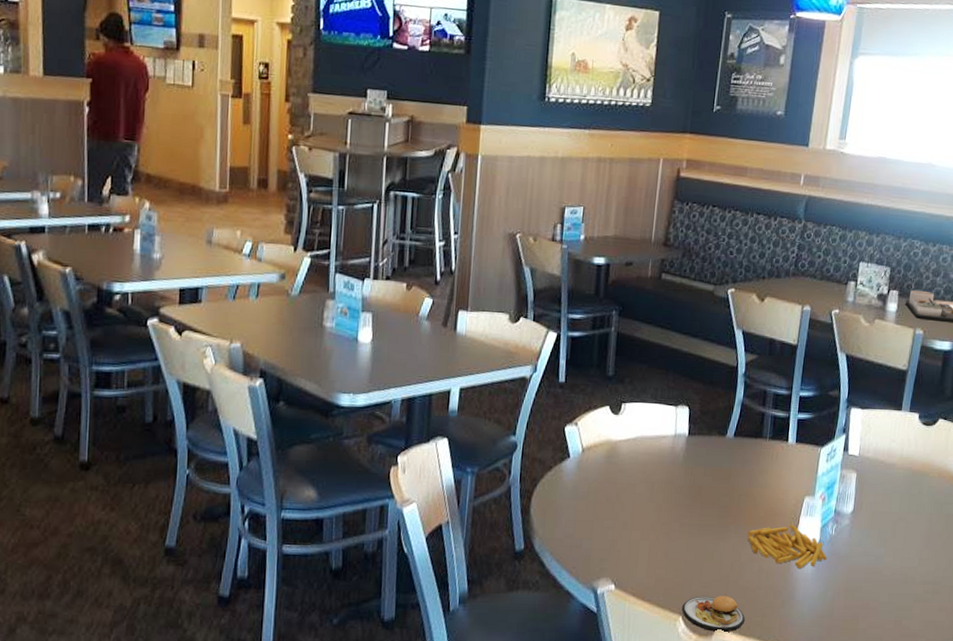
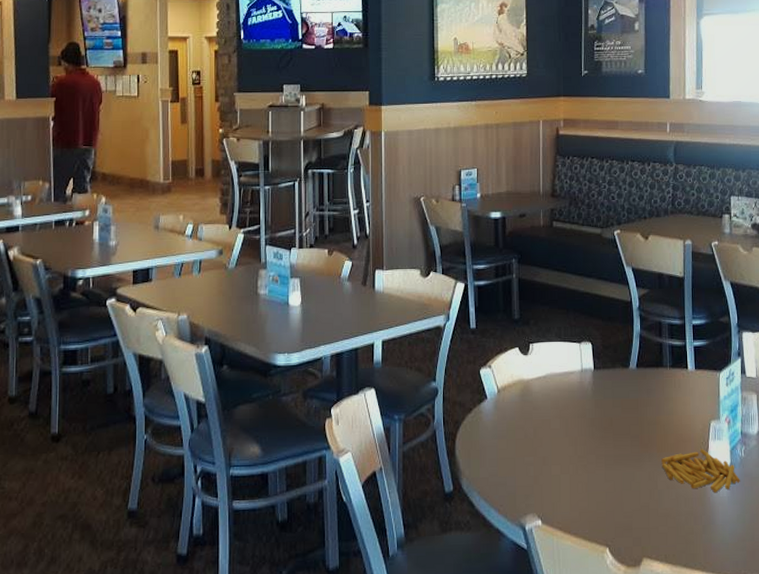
burger: present [681,594,746,633] -> none [607,523,670,562]

